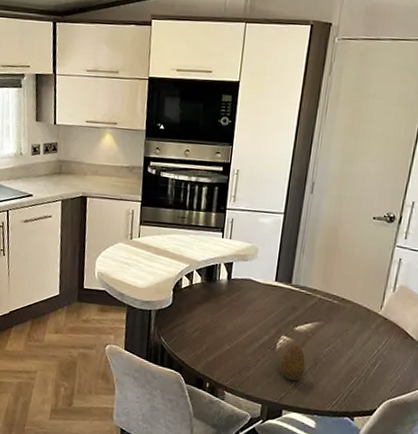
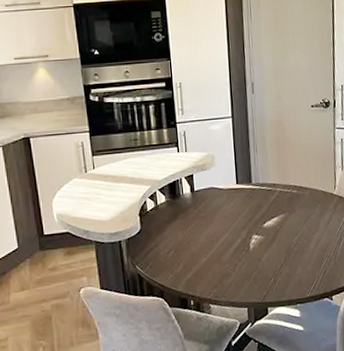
fruit: present [279,344,306,381] -> none [256,241,281,277]

